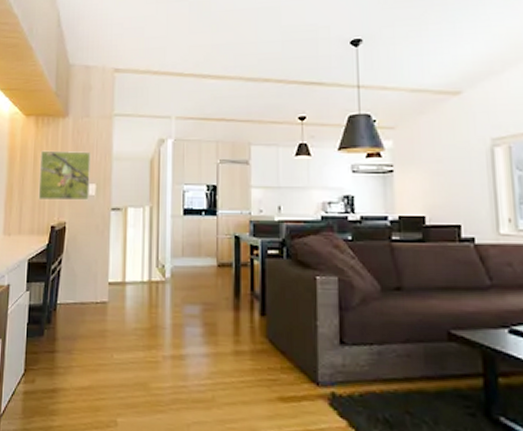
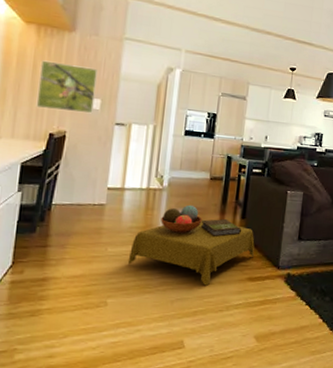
side table: none [135,299,283,406] -> present [127,204,255,286]

